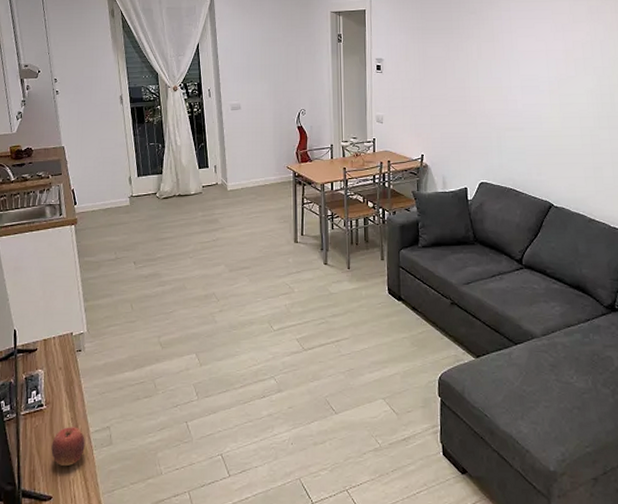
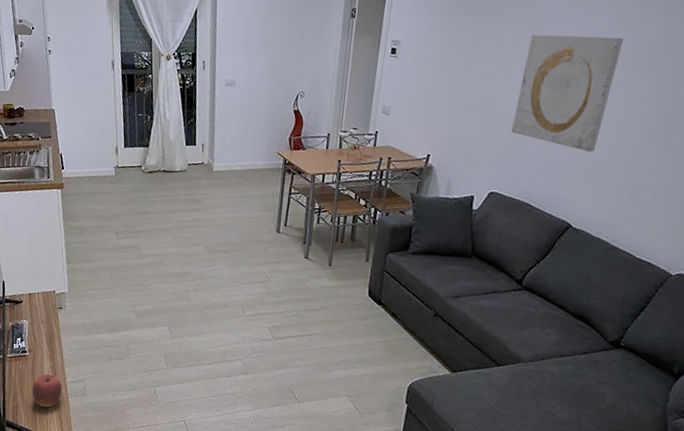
wall art: none [488,43,563,139] -> present [512,34,624,152]

